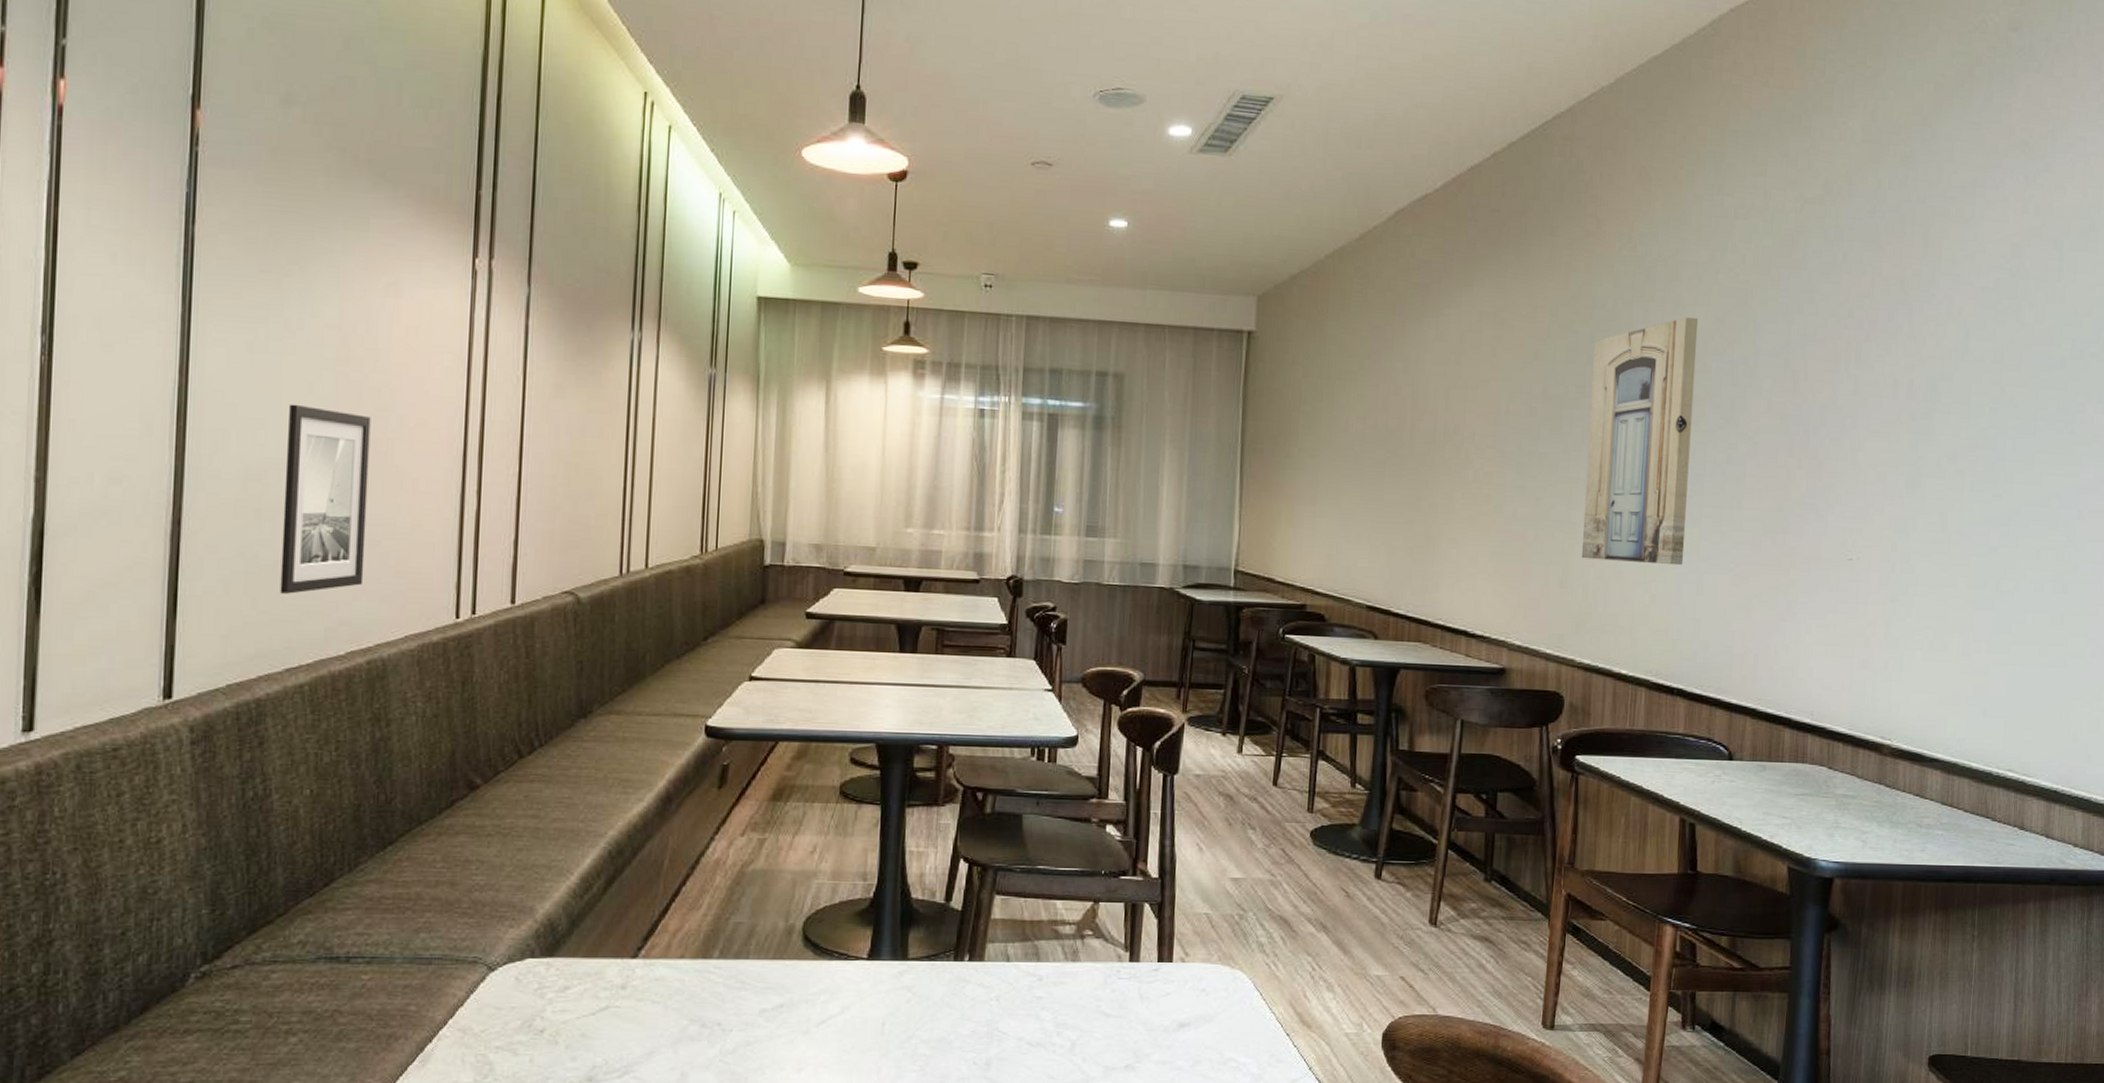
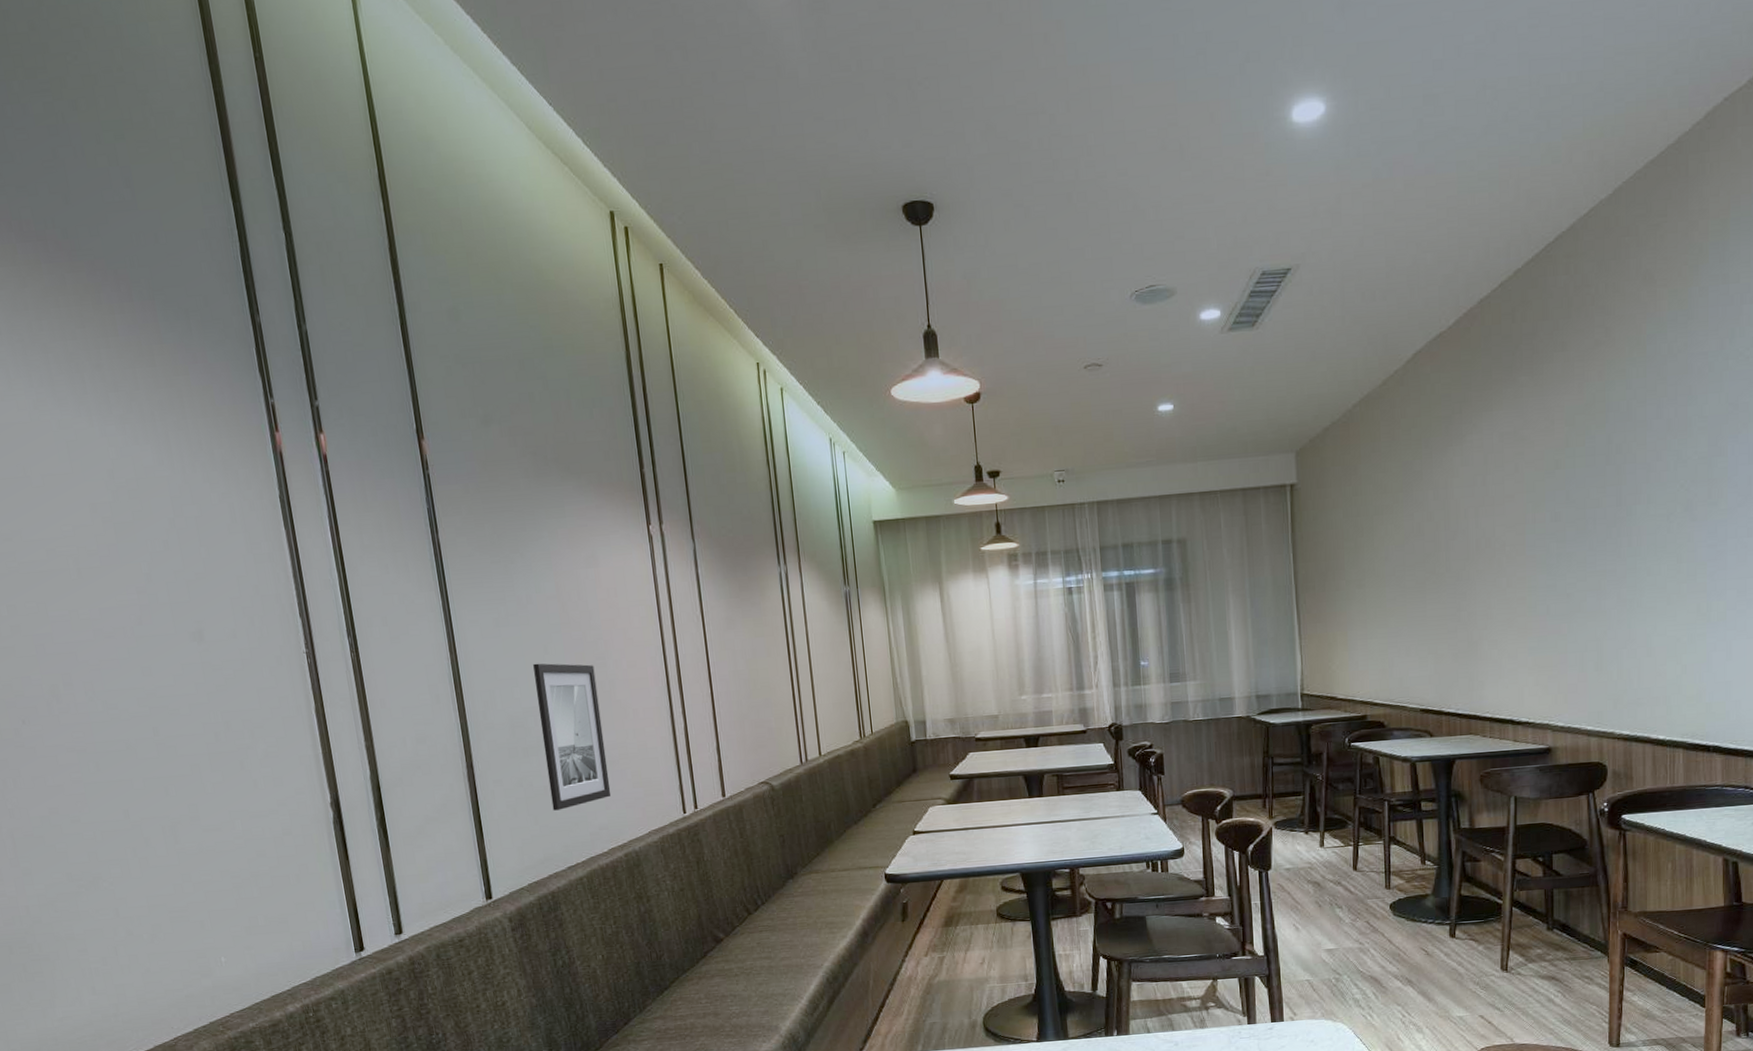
wall art: present [1581,316,1698,566] -> none [1612,404,1712,642]

